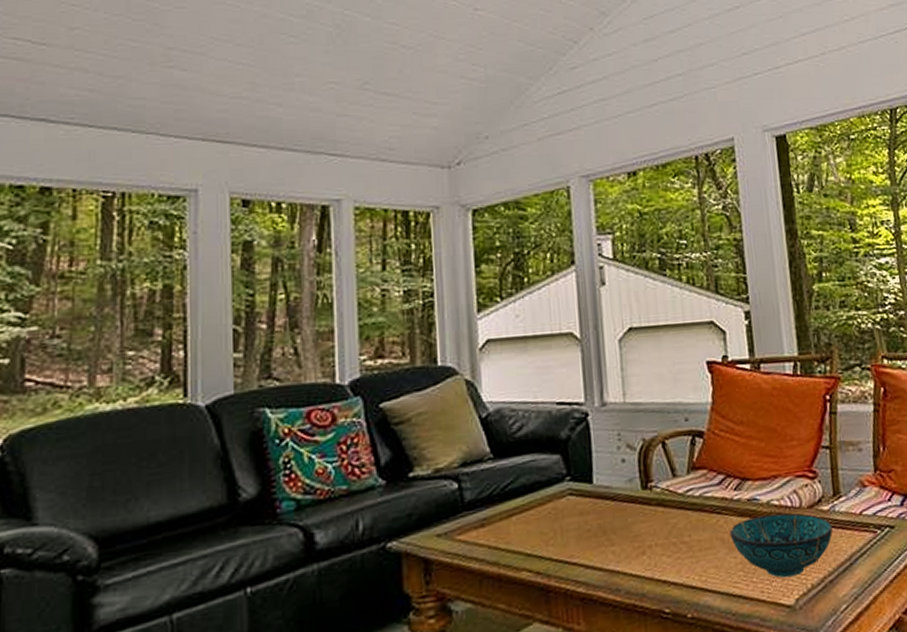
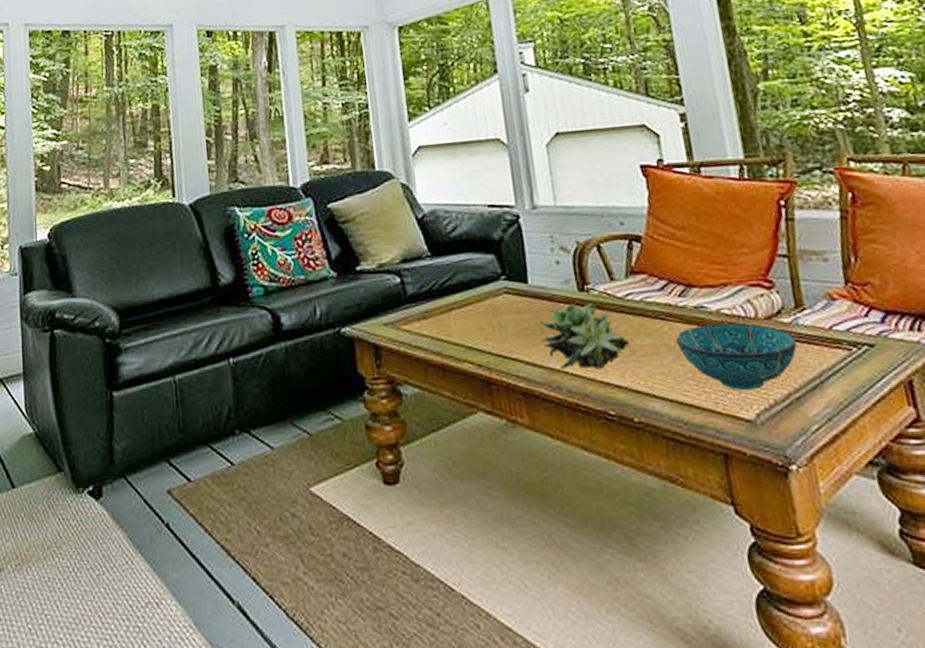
succulent plant: none [601,501,688,570] -> present [539,303,631,369]

